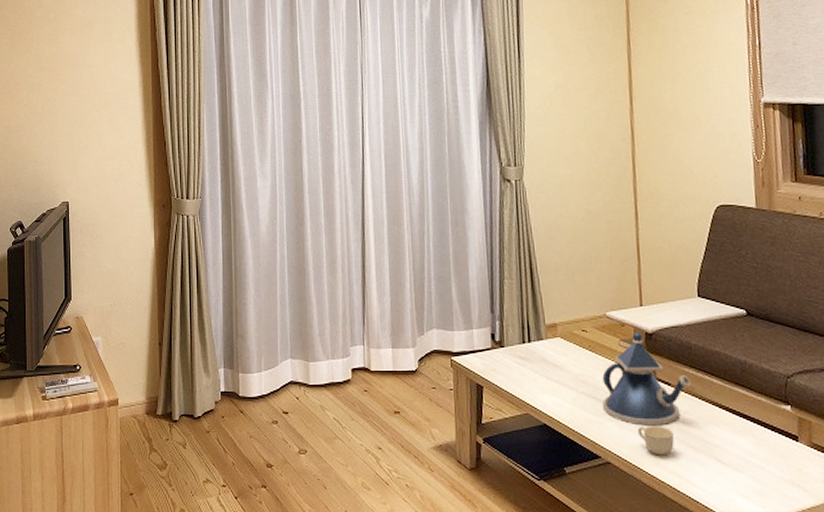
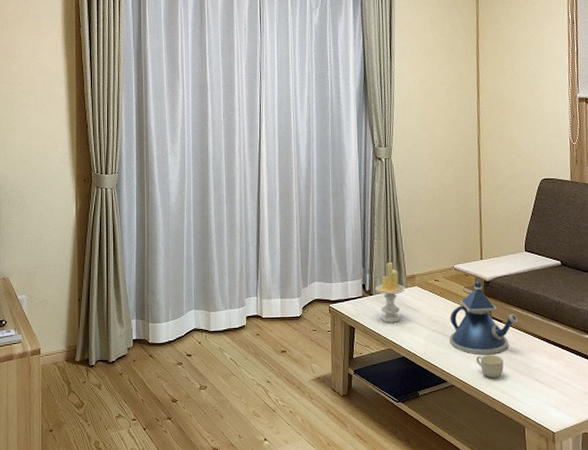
candle: none [507,307,545,382] -> present [375,262,406,323]

